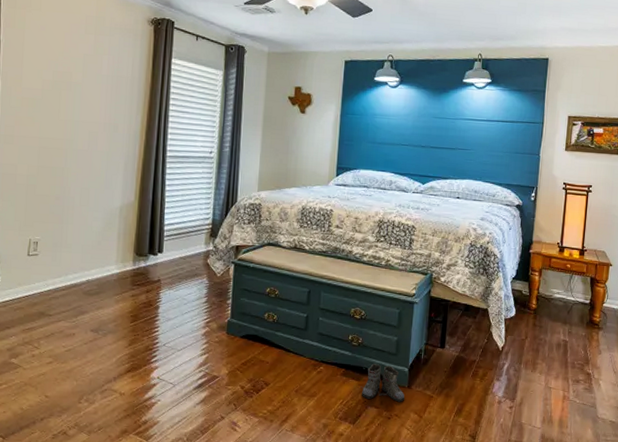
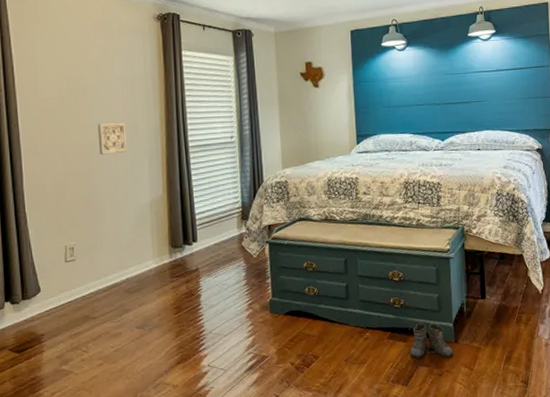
wall ornament: none [75,120,106,153] -> present [97,122,127,155]

